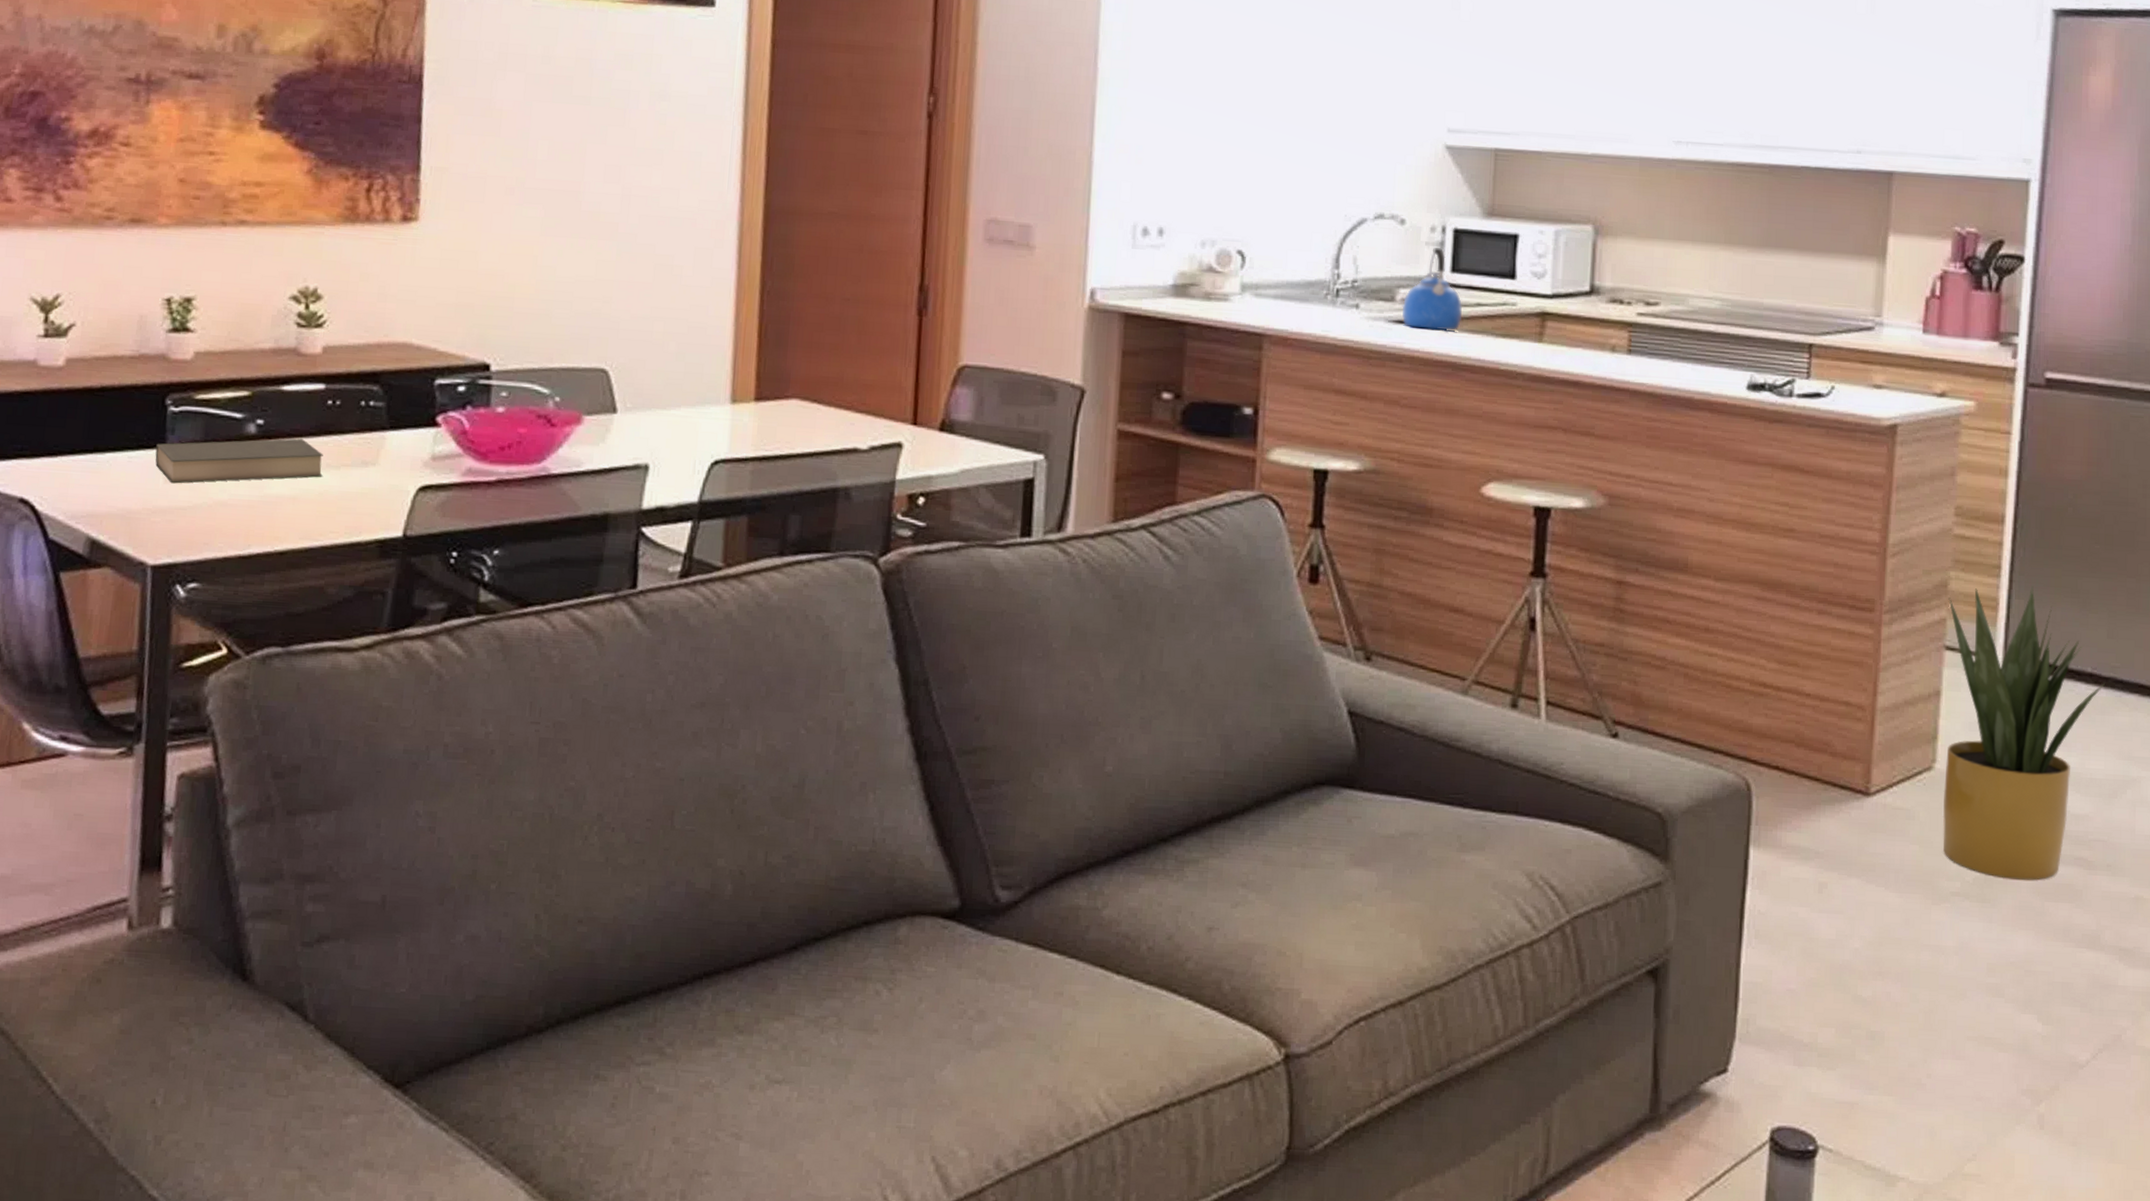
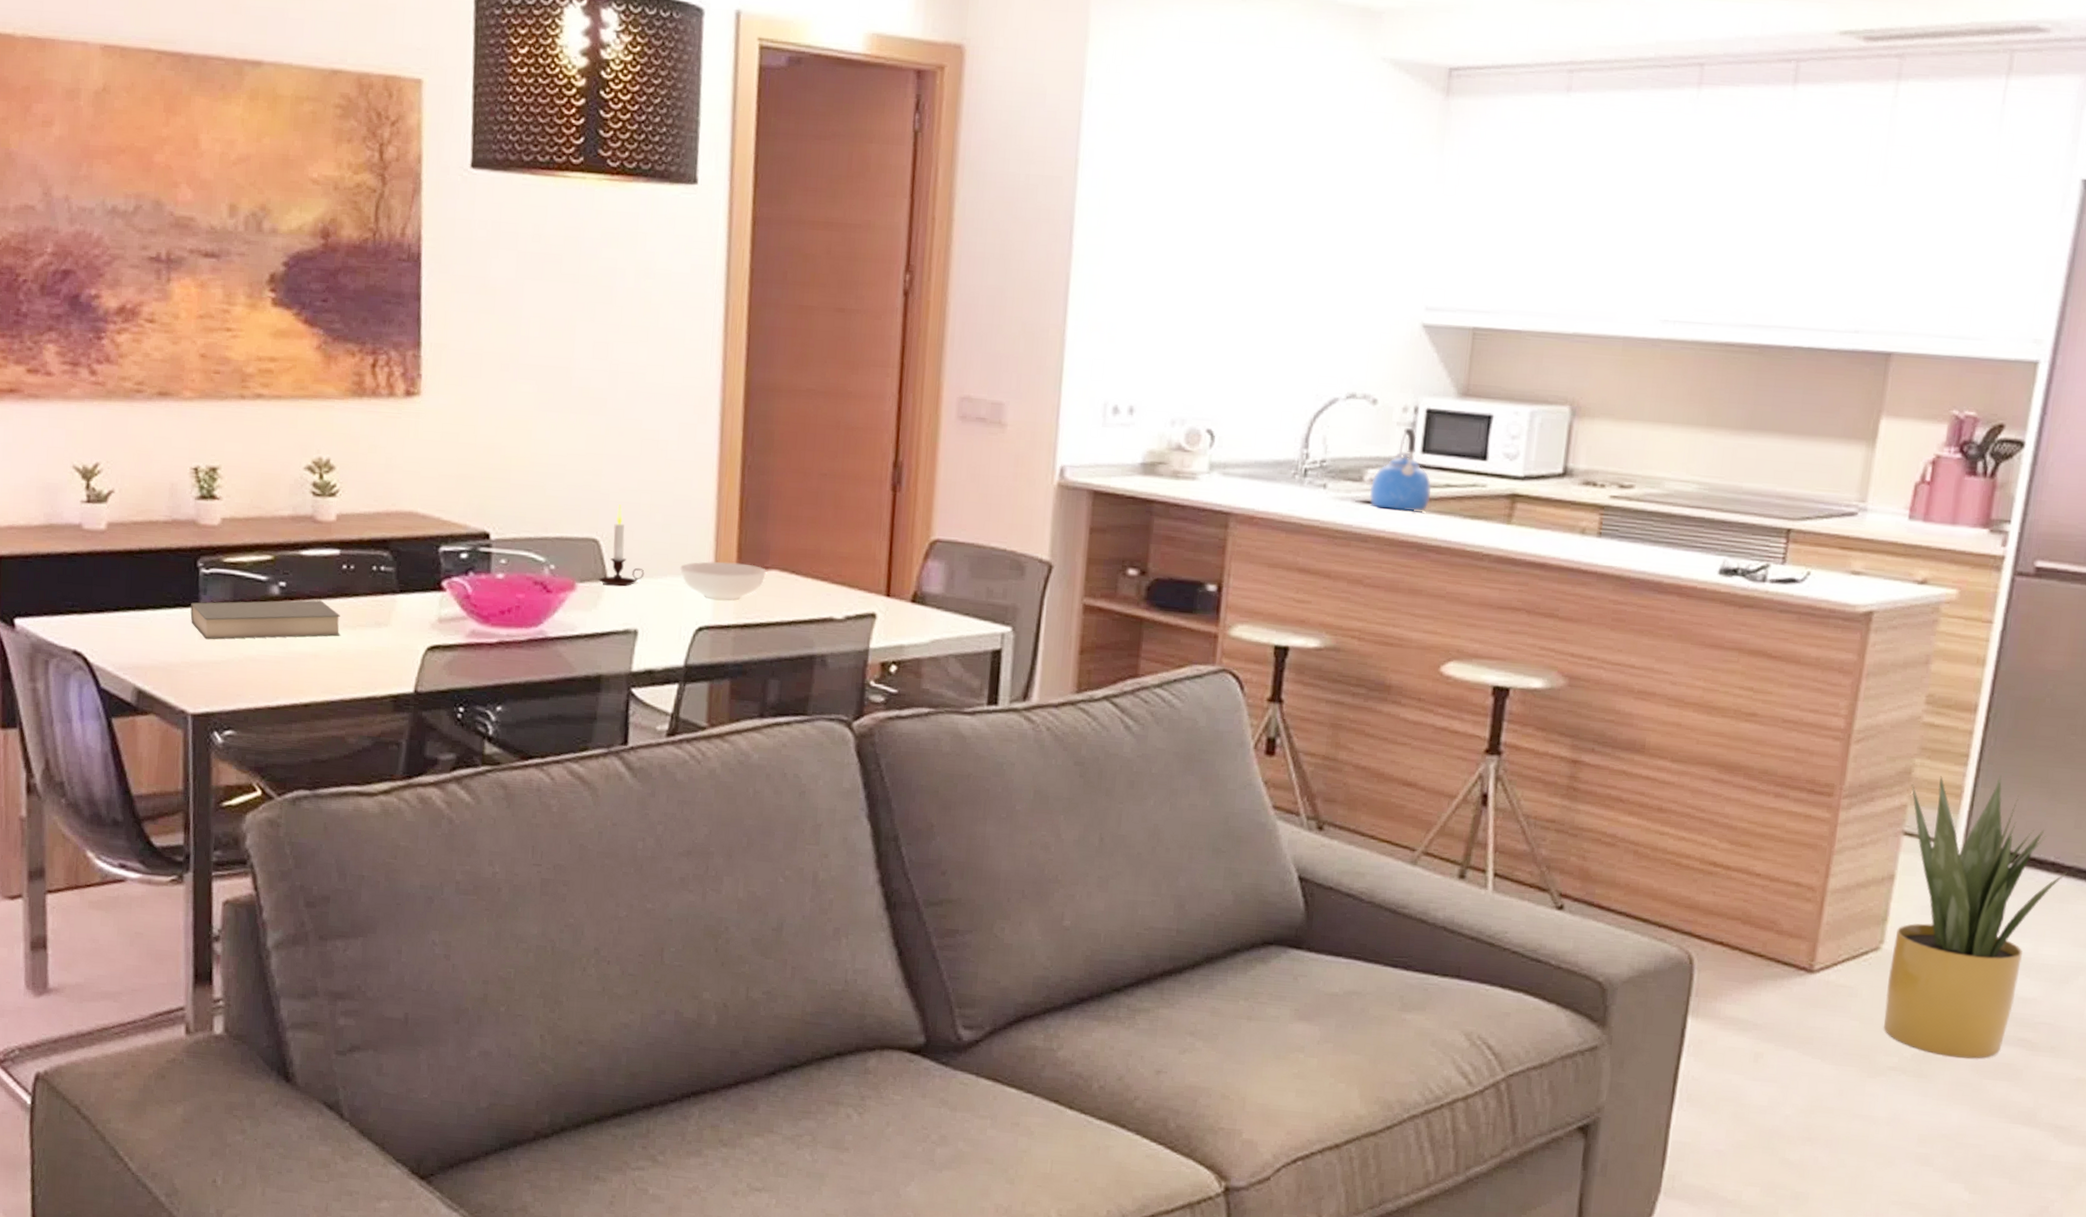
candle: none [607,333,657,419] -> present [599,505,645,587]
bowl: none [694,390,787,433] -> present [679,561,767,601]

